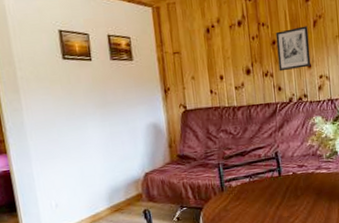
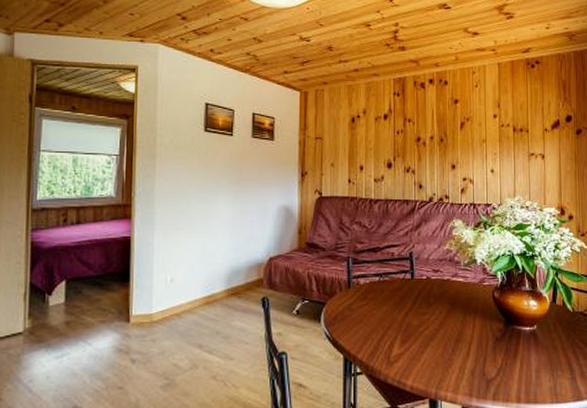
wall art: present [275,26,311,72] -> none [421,127,455,169]

